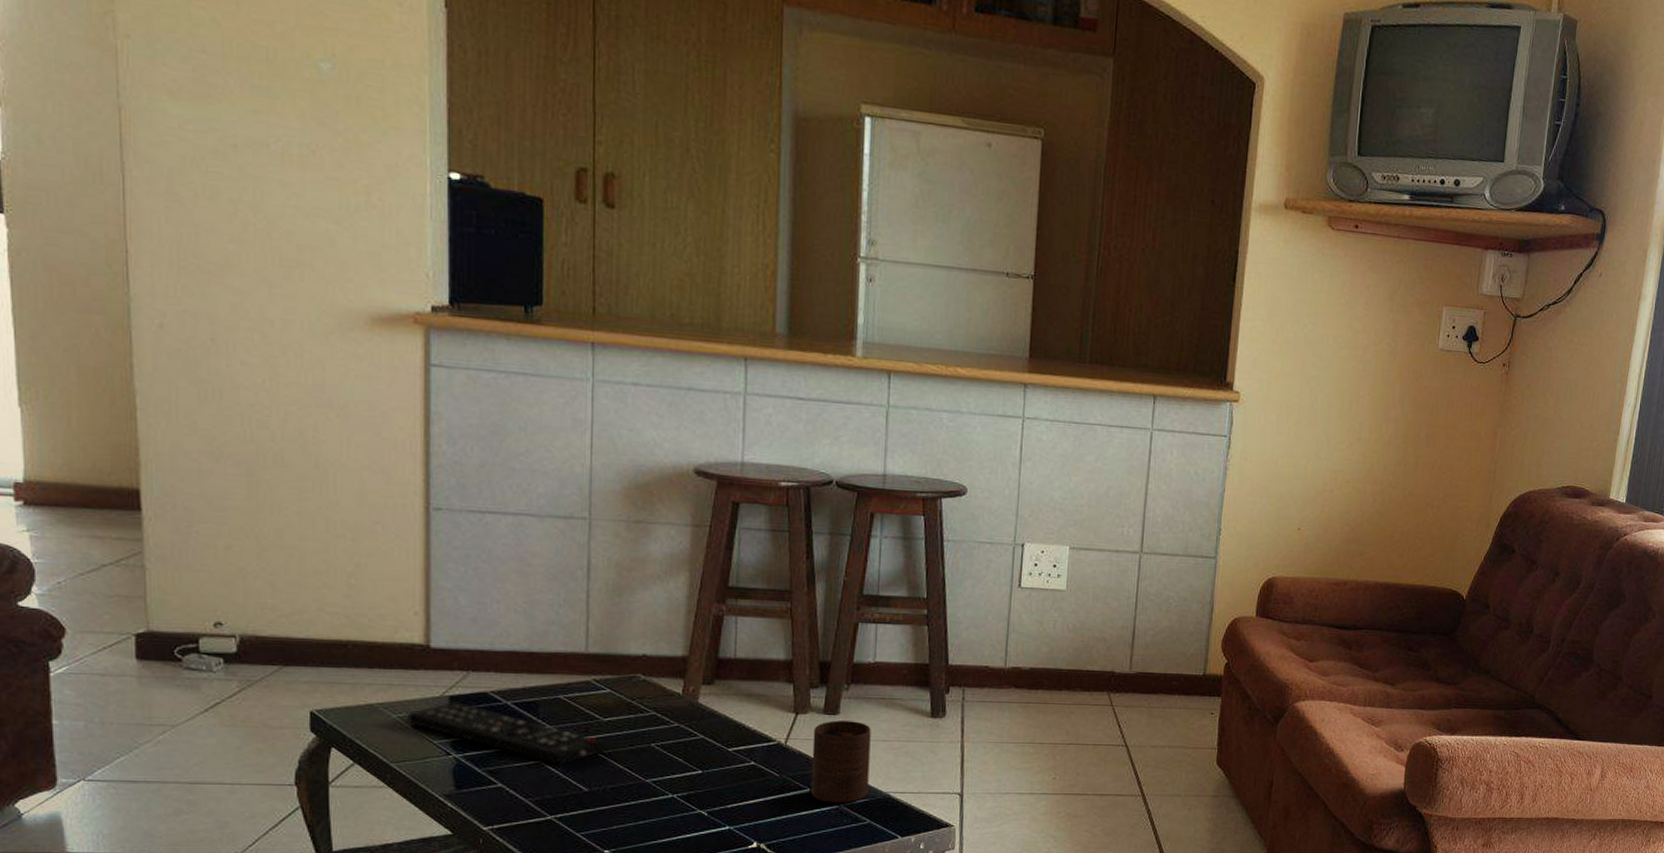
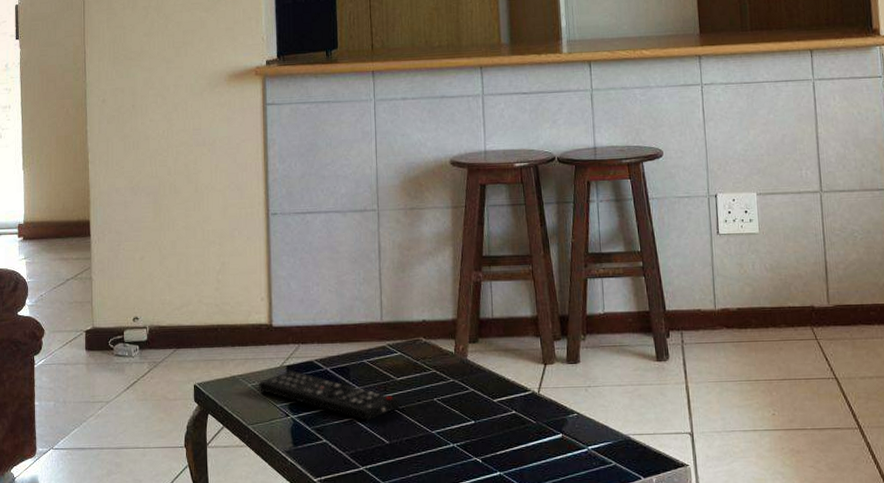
cup: present [811,720,871,803] -> none [560,368,611,447]

